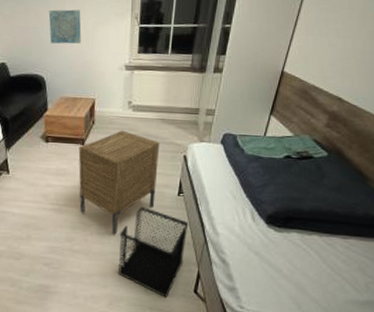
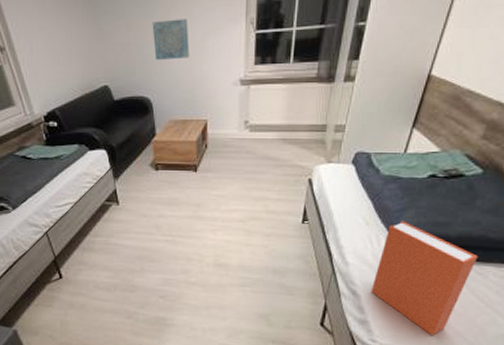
nightstand: present [78,130,159,235] -> none [191,153,280,266]
wastebasket: present [117,207,189,298] -> none [237,236,315,330]
book: none [238,196,327,301] -> present [370,221,478,335]

